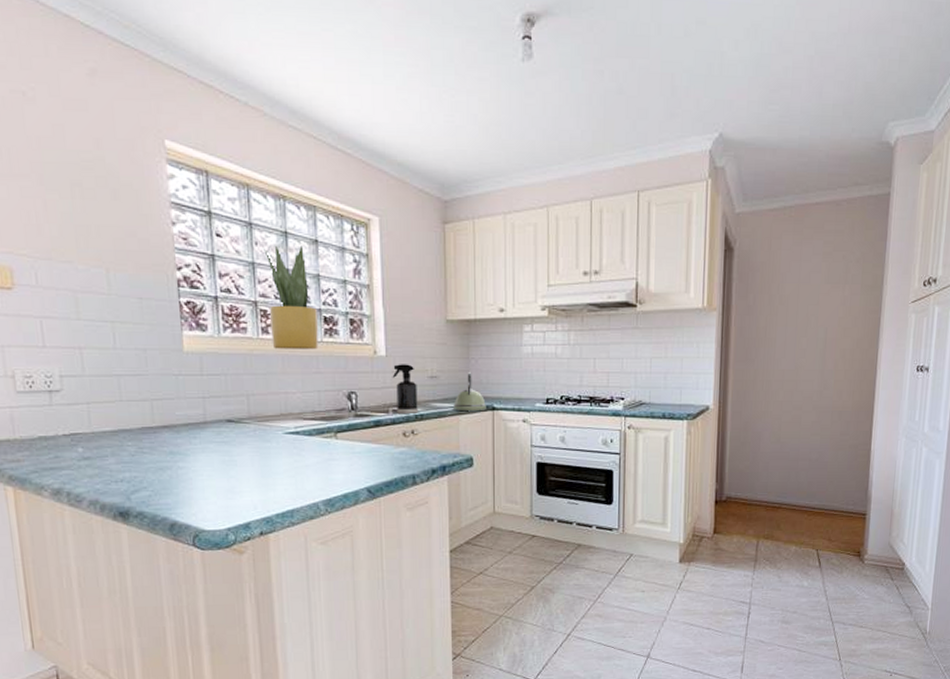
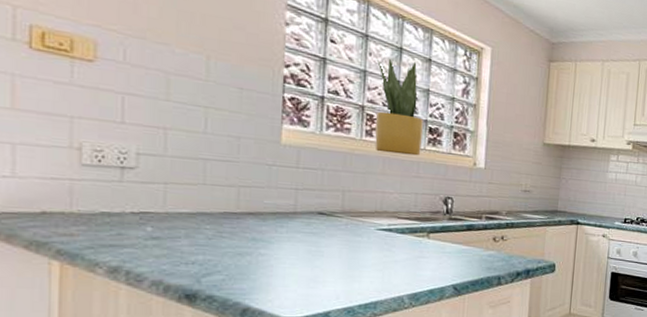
spray bottle: present [392,364,418,413] -> none [488,176,511,222]
kettle: present [453,371,487,412] -> none [542,189,573,225]

